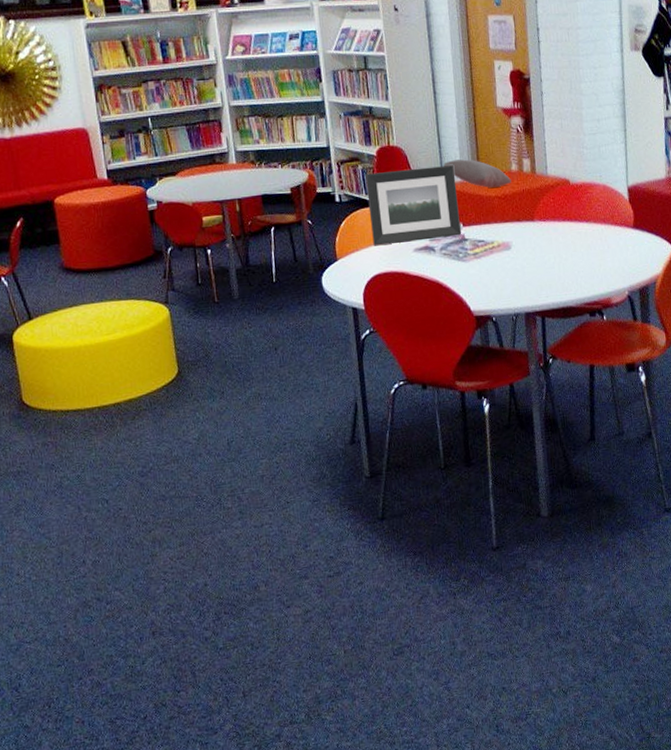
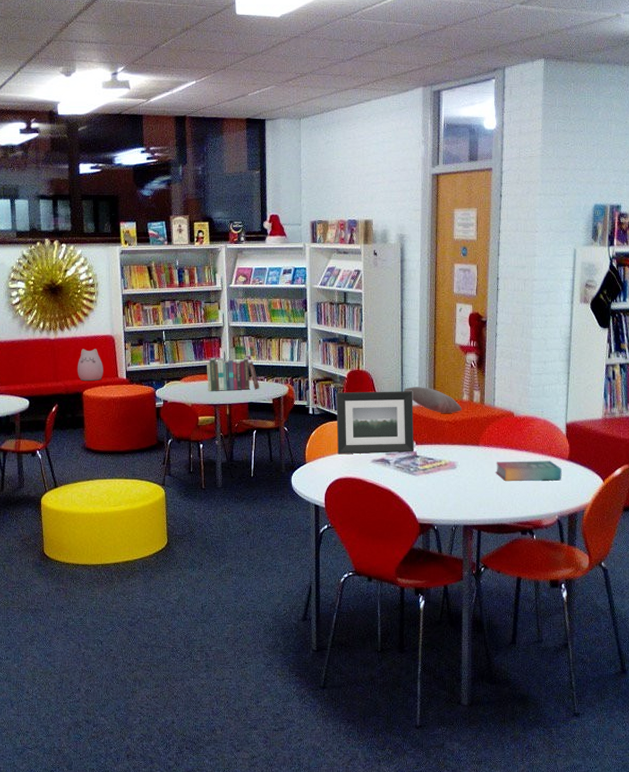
plush toy: none [43,145,78,186] -> present [77,349,103,380]
books: none [207,141,274,186] -> present [207,357,260,391]
book: none [554,230,628,259] -> present [496,461,562,482]

